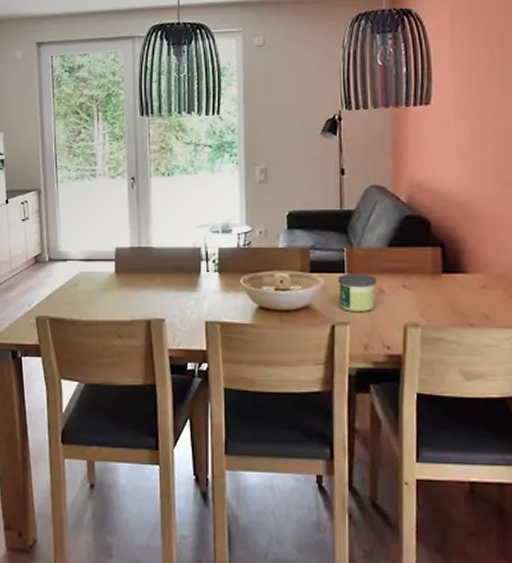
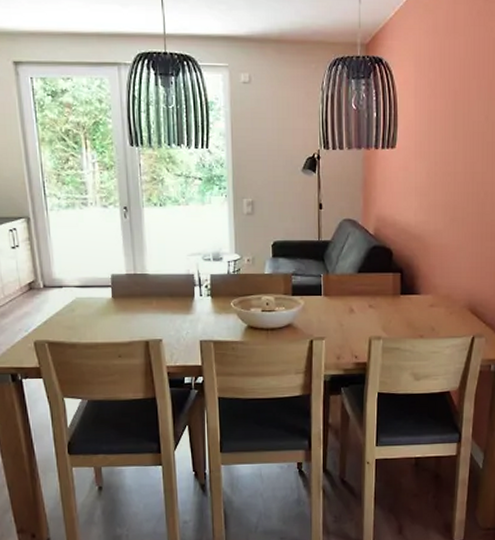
candle: present [337,273,377,313] -> none [315,295,348,329]

